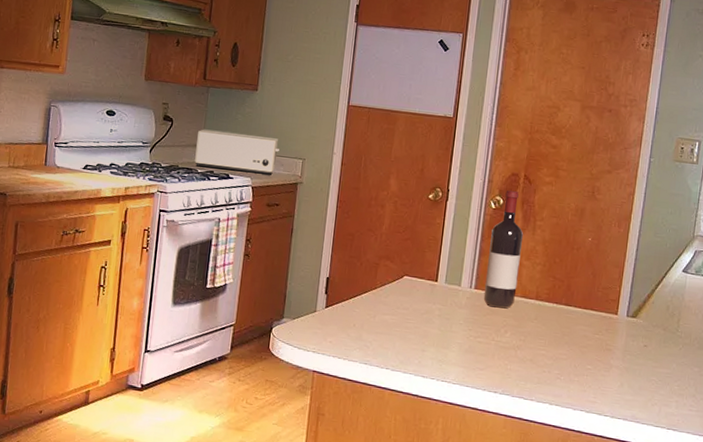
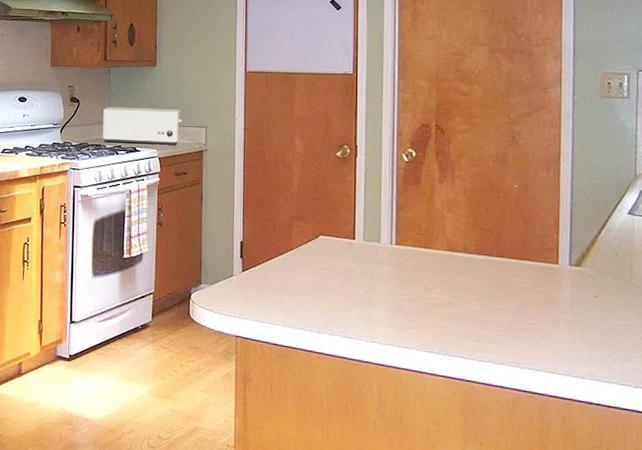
wine bottle: present [483,190,524,309] -> none [406,141,442,264]

